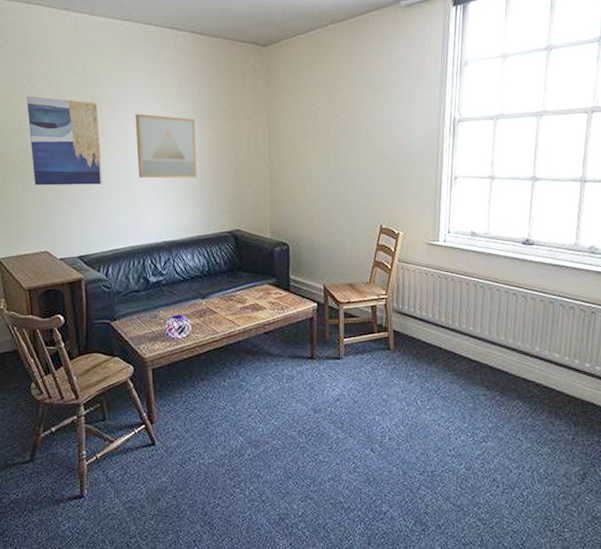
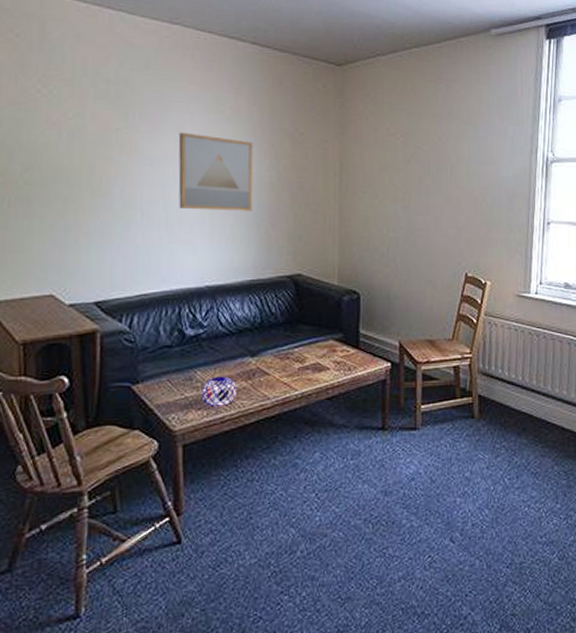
wall art: present [26,96,103,186] -> none [39,102,133,214]

